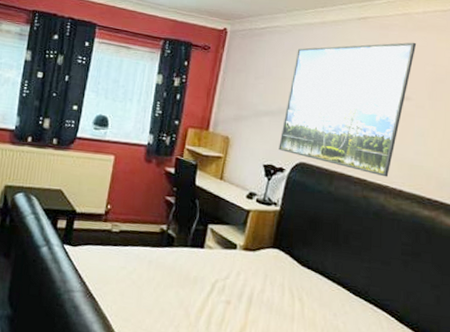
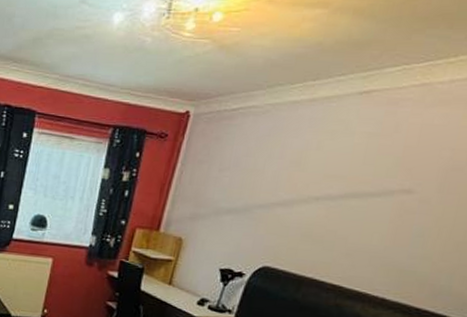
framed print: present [278,42,417,177] -> none [239,120,434,284]

